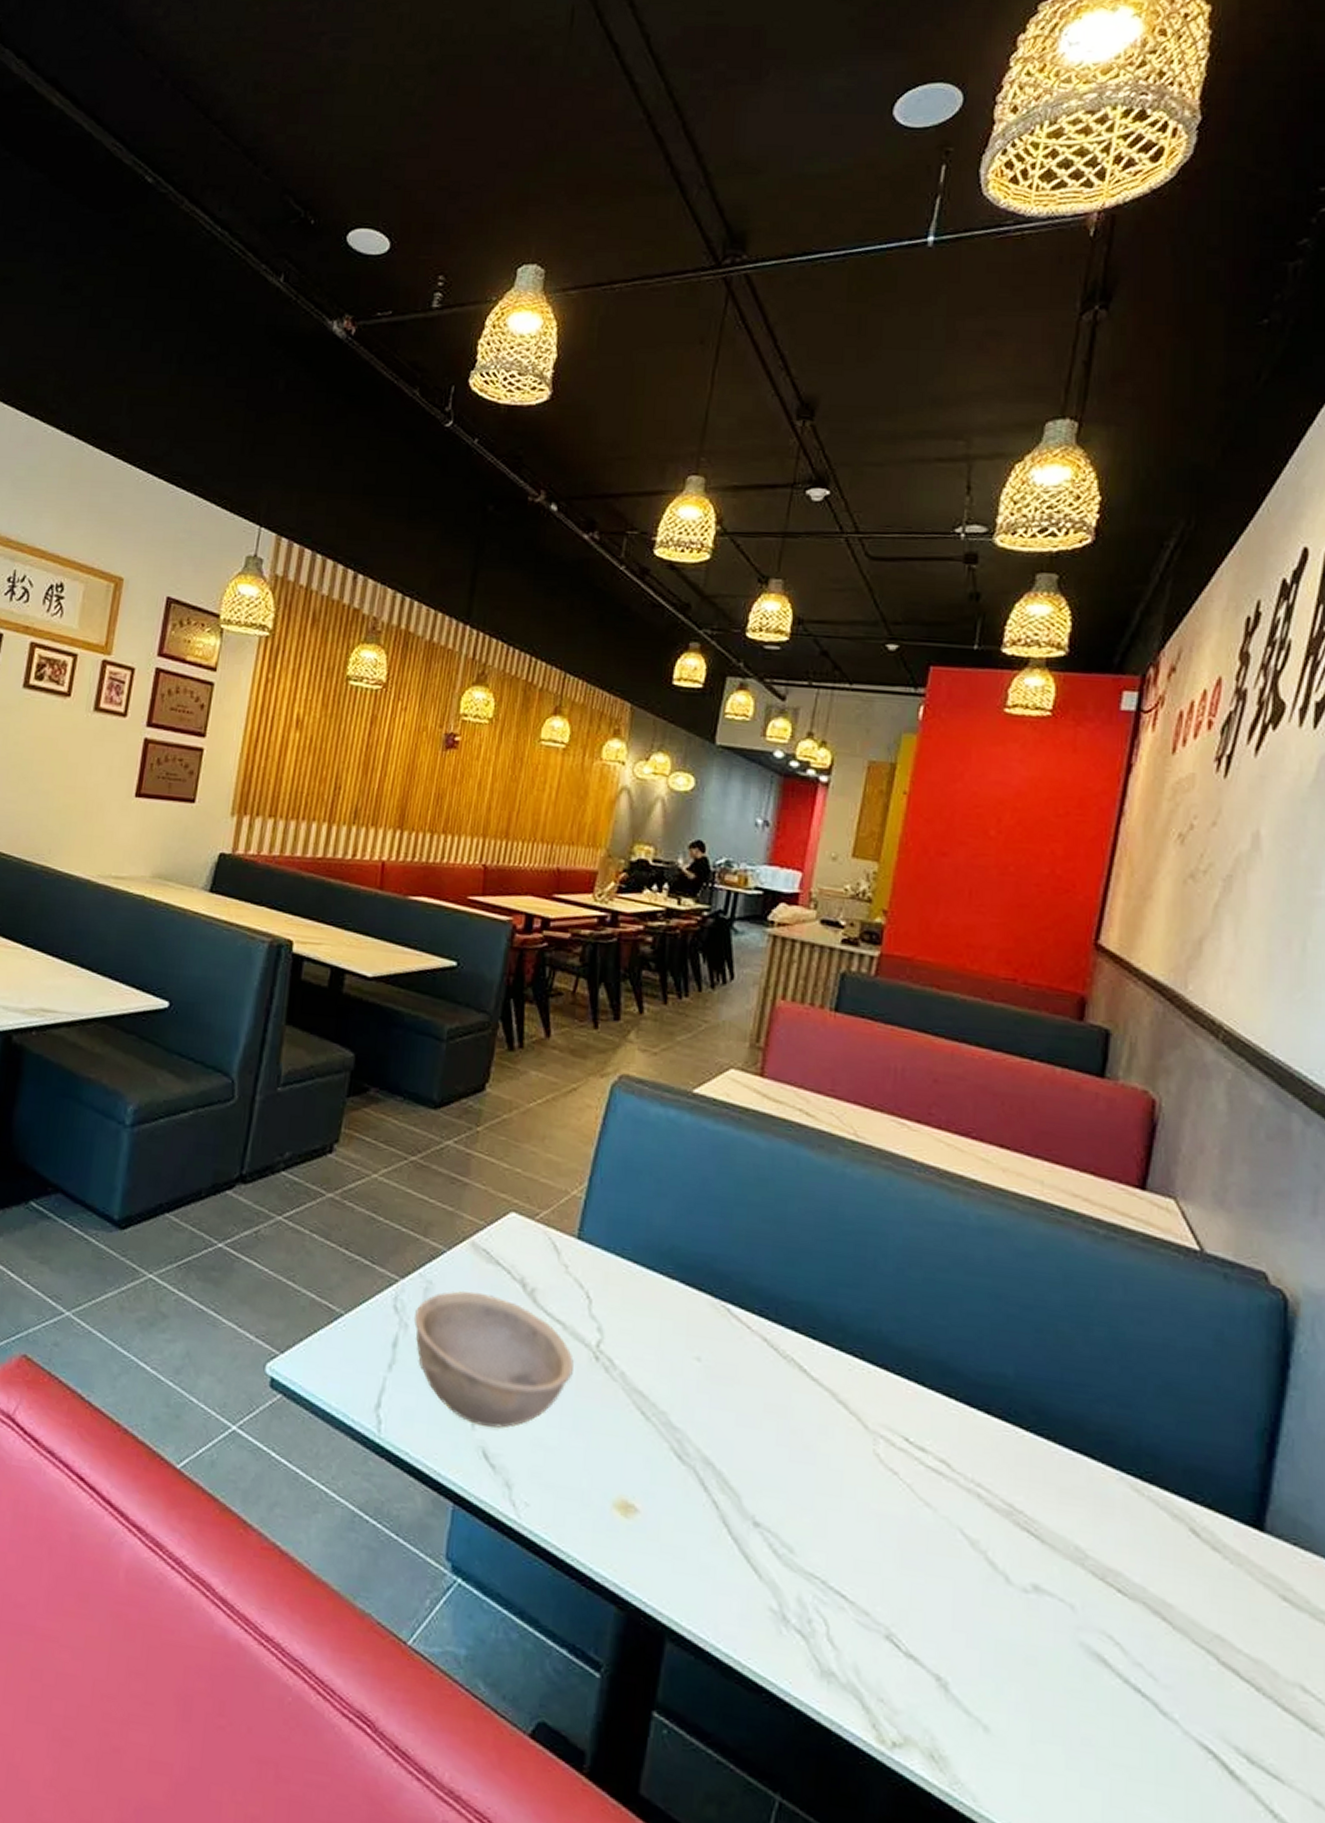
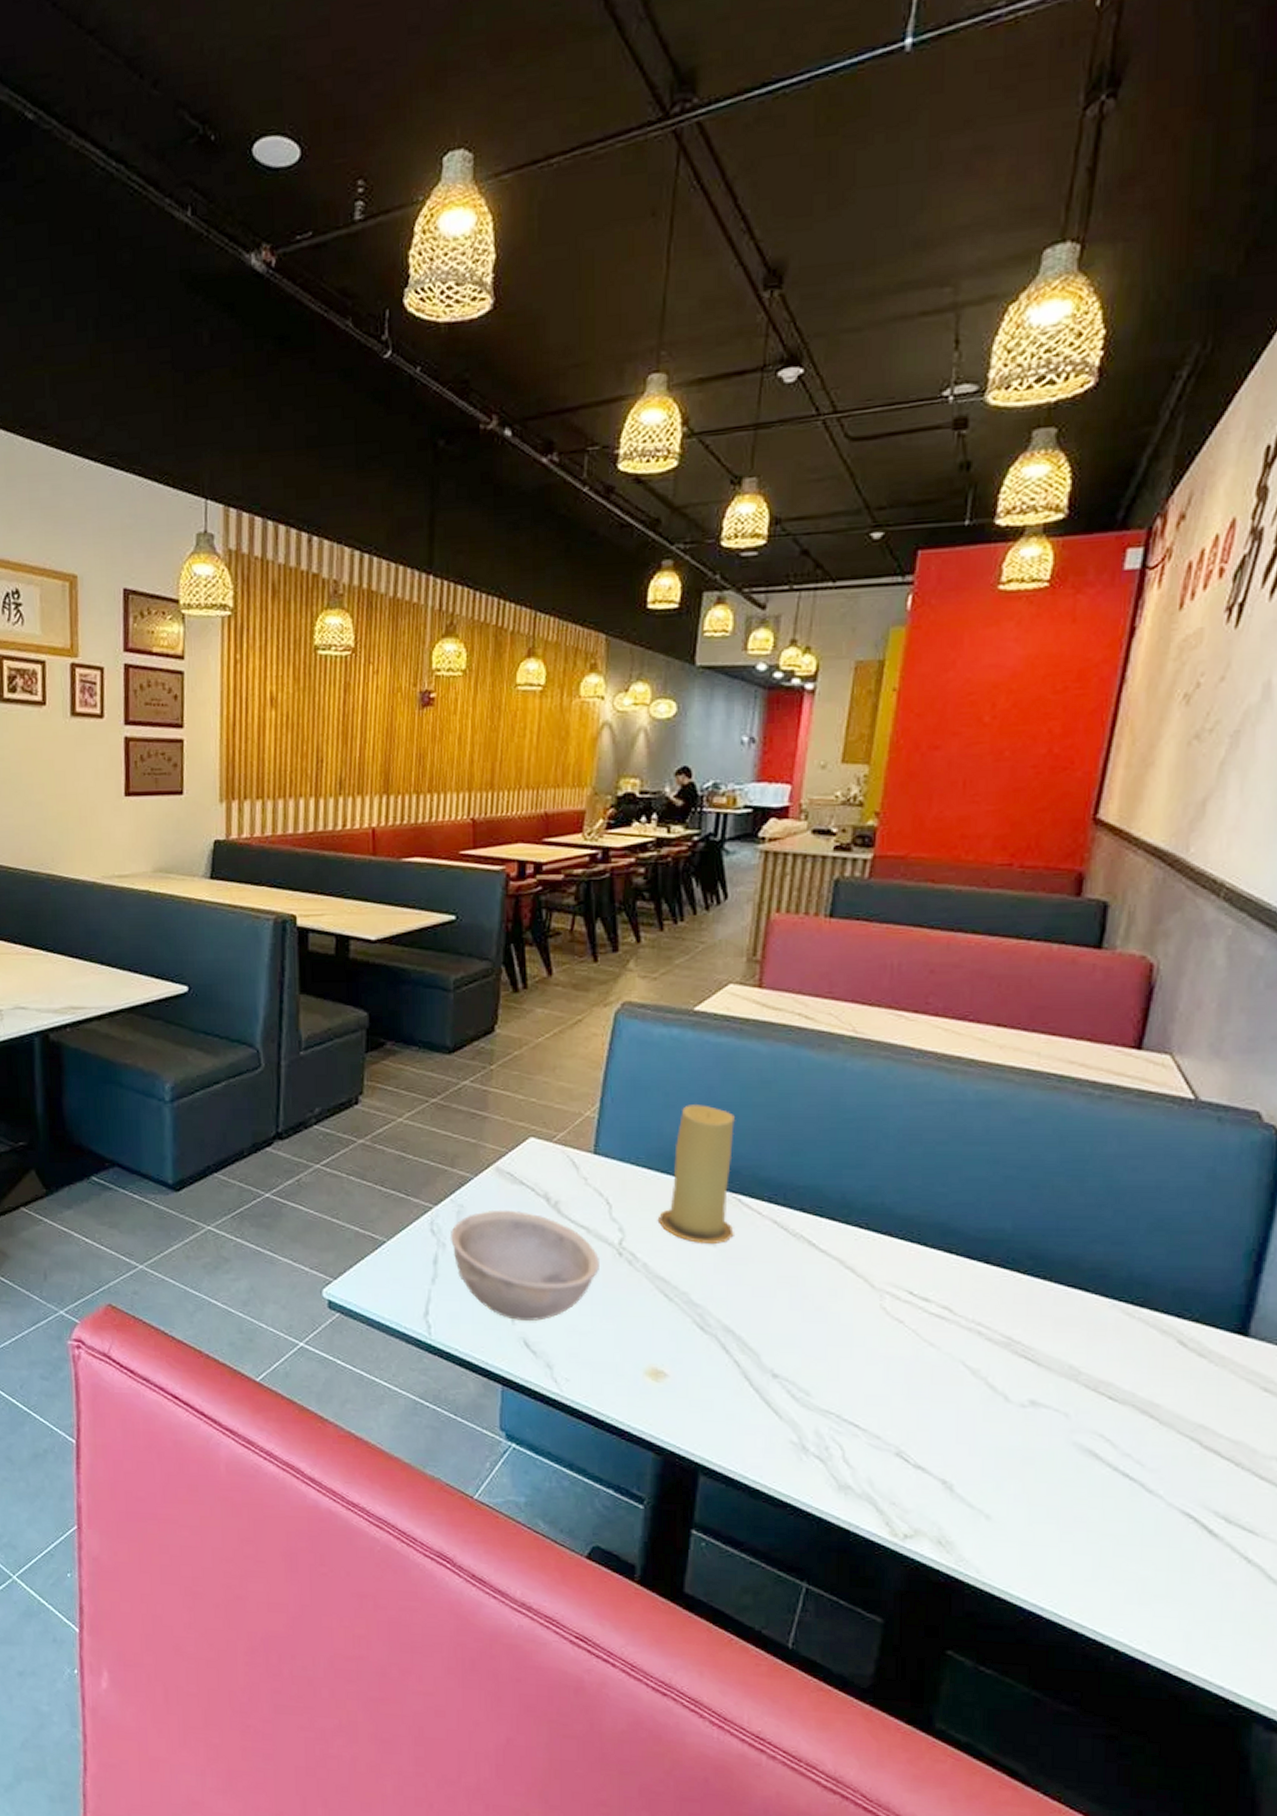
candle: none [639,1195,728,1359] -> present [657,1105,735,1245]

